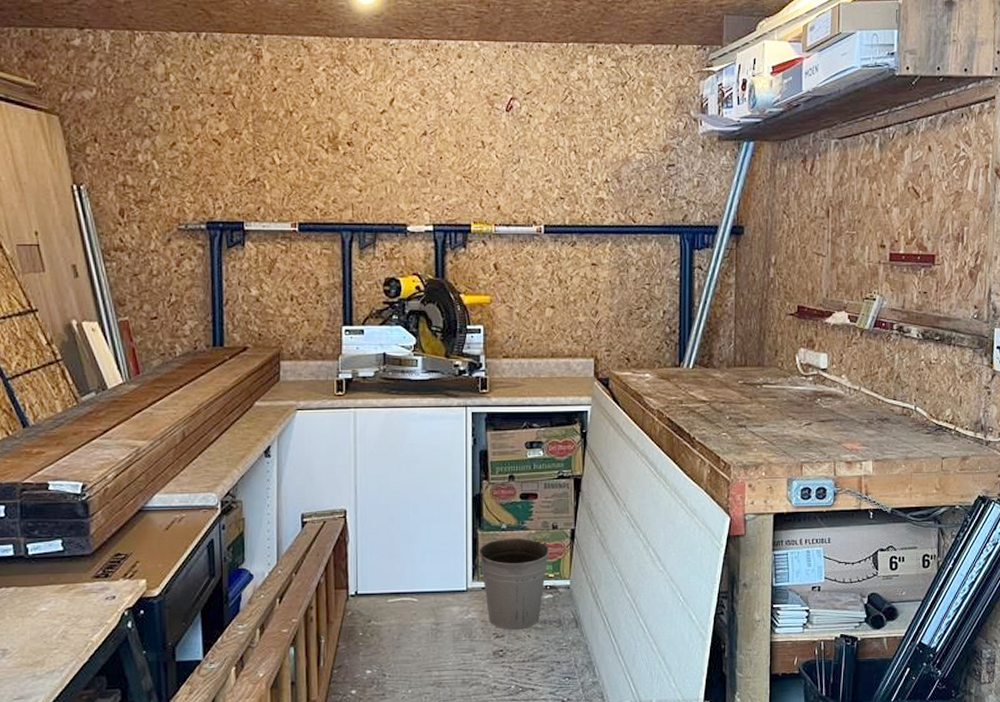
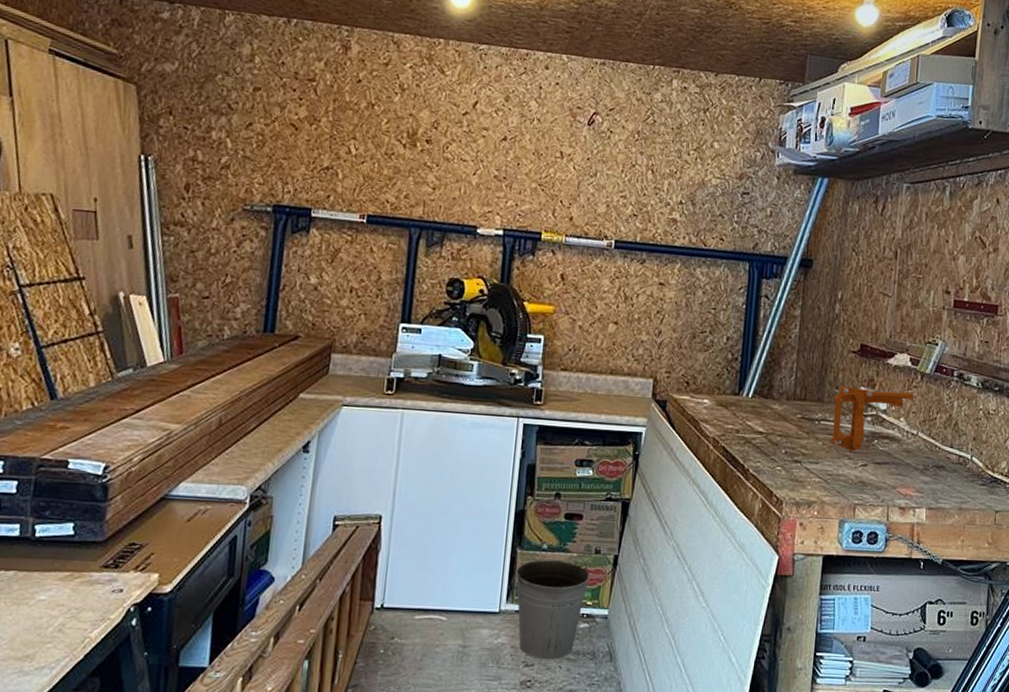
clamp: none [773,349,855,412] -> present [830,386,915,451]

